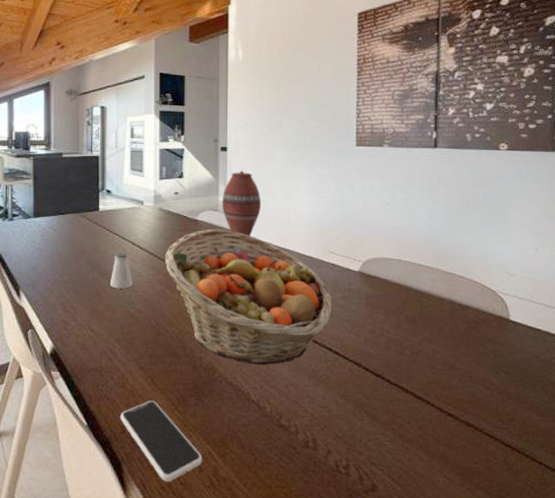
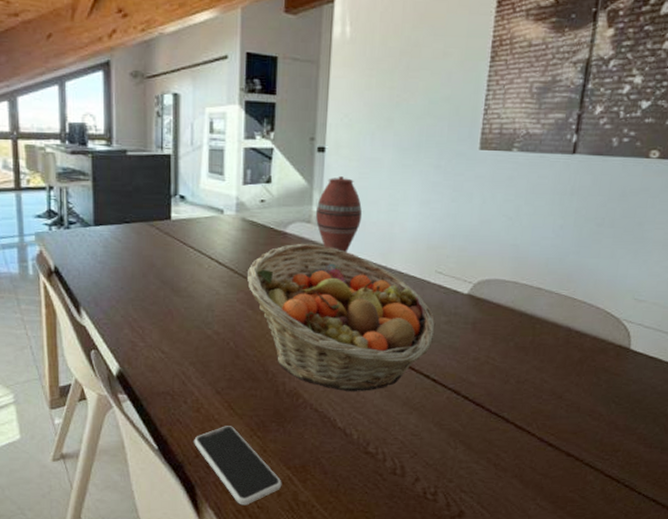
saltshaker: present [109,252,132,289] -> none [183,267,209,308]

